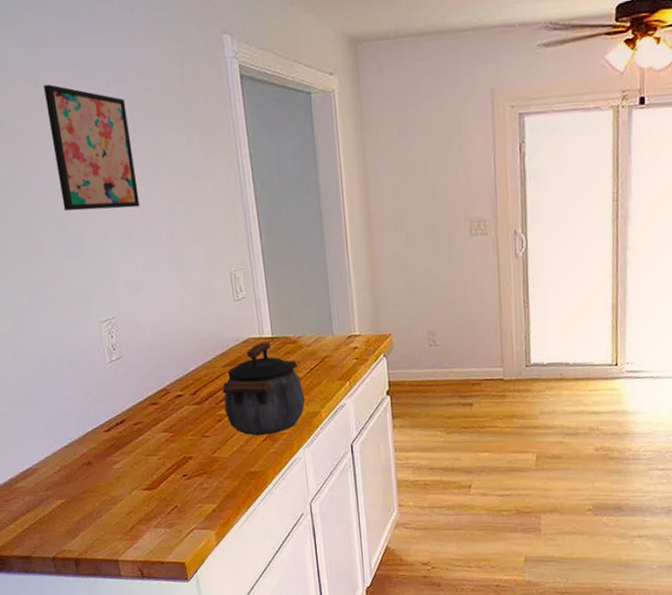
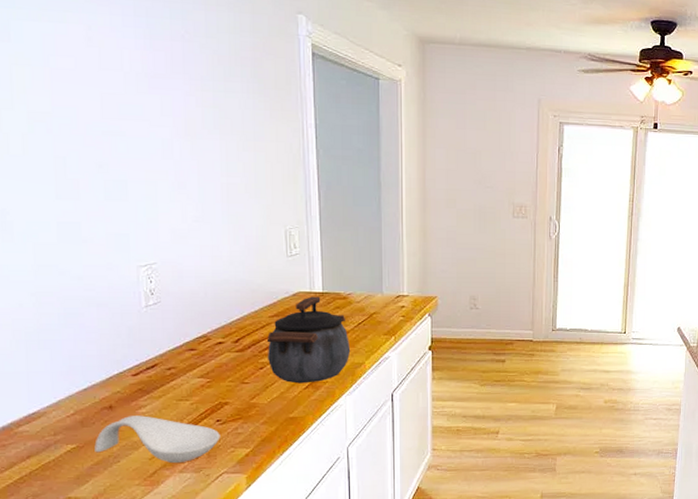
wall art: present [43,84,140,211] -> none [98,30,196,159]
spoon rest: none [79,471,188,518] -> present [94,415,220,463]

